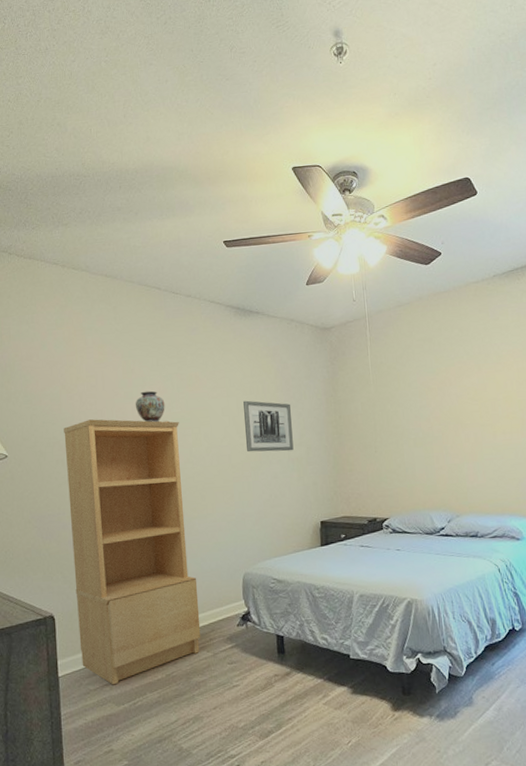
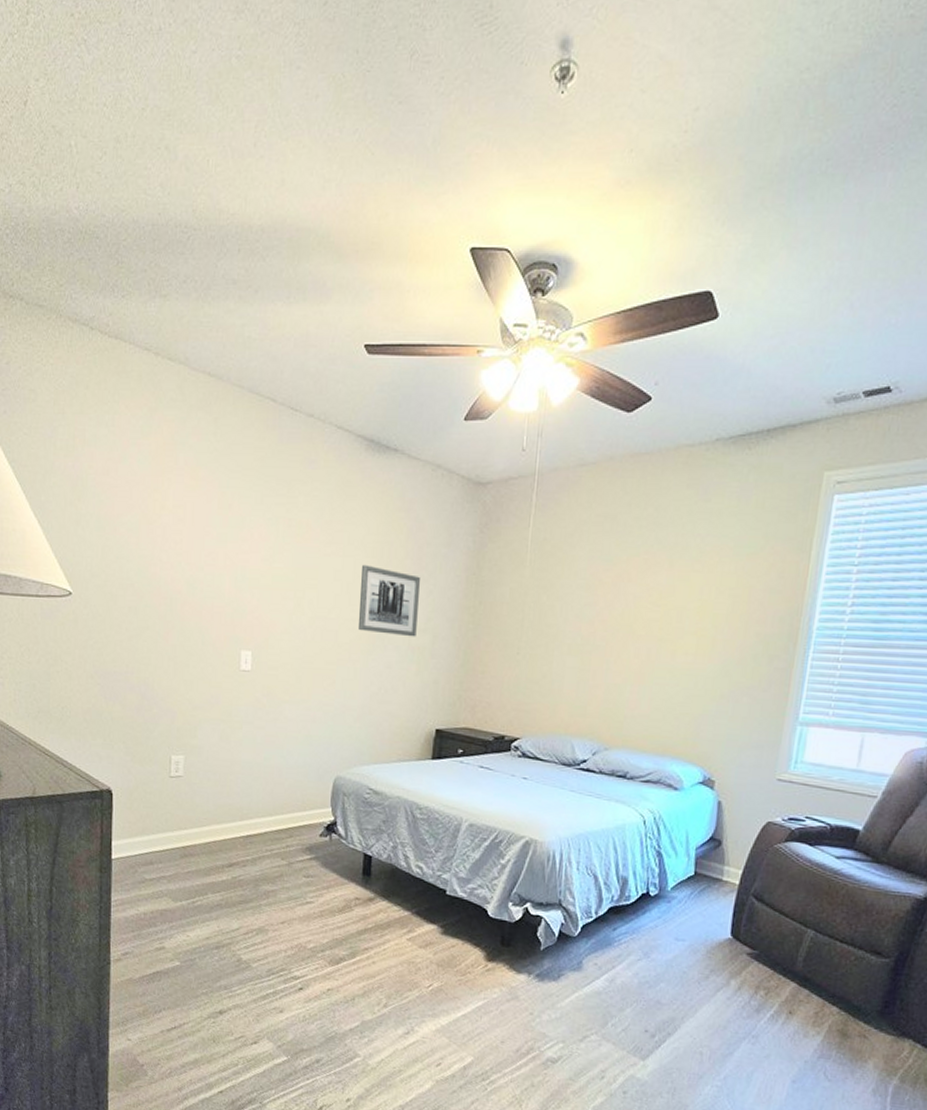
bookcase: present [64,419,201,685] -> none [138,562,280,878]
decorative vase: present [135,390,169,423] -> none [228,535,267,580]

